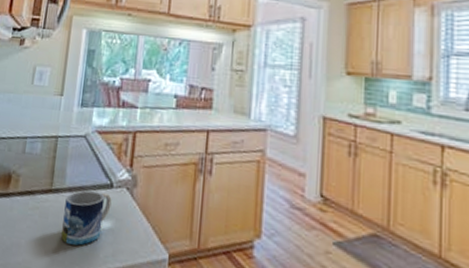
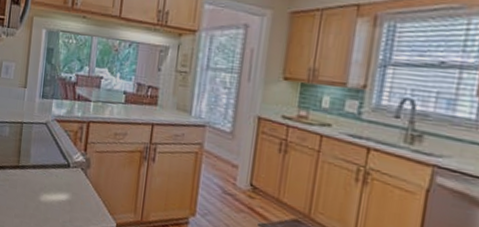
mug: present [61,190,112,246] -> none [27,168,69,212]

